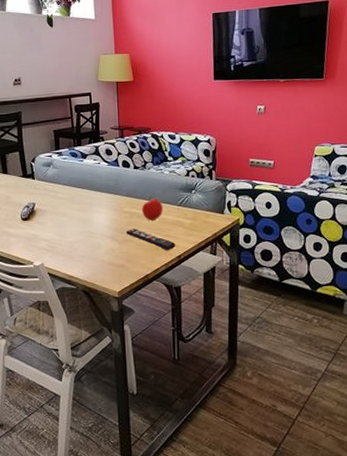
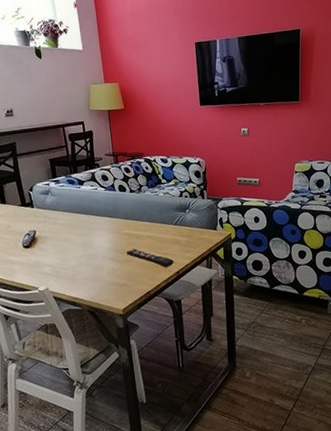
fruit: present [141,196,163,221] -> none [139,217,160,241]

